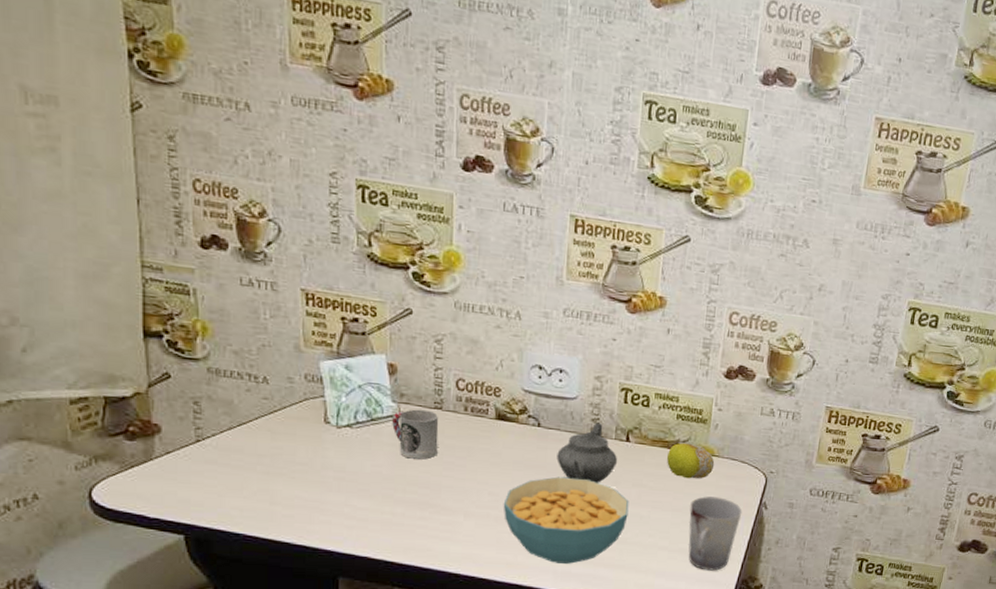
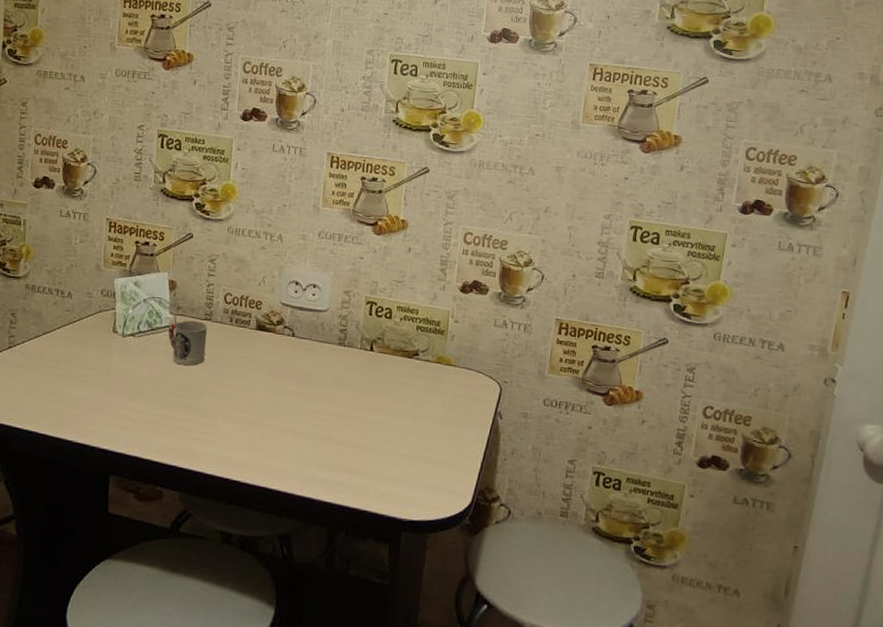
cereal bowl: present [503,476,629,564] -> none [258,383,372,469]
teapot: present [556,422,617,483] -> none [307,333,362,390]
fruit: present [666,442,715,479] -> none [406,352,452,387]
cup: present [688,496,743,571] -> none [426,404,479,480]

